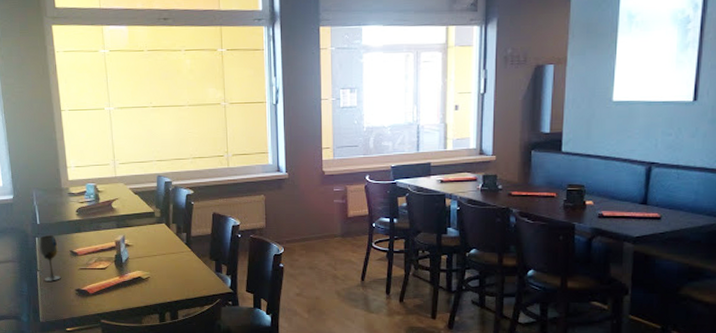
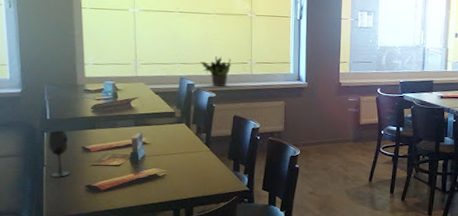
potted plant: none [177,151,208,182] -> present [201,57,232,86]

